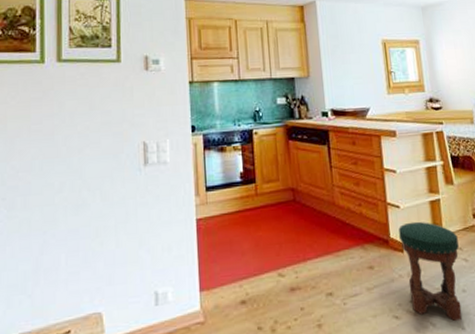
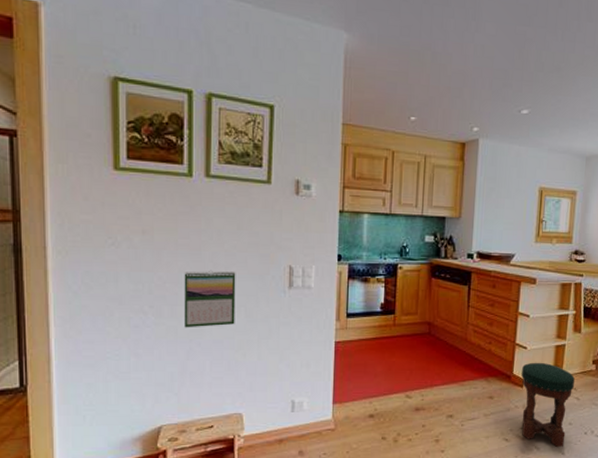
calendar: none [37,153,91,219] -> present [184,270,236,328]

